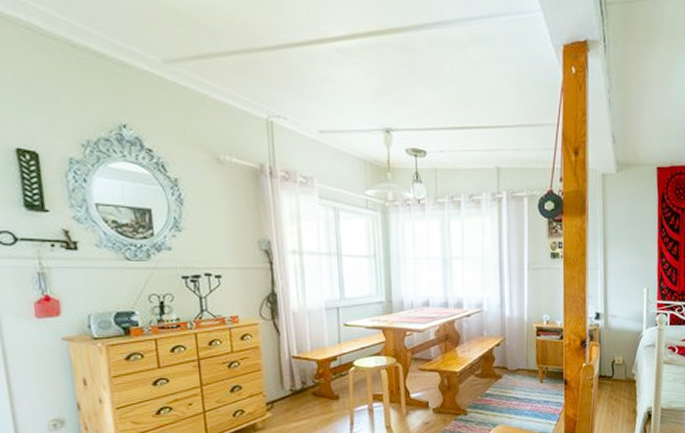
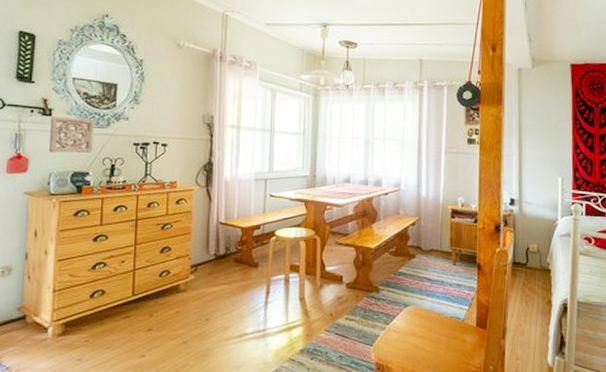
wall ornament: none [76,249,136,292] -> present [49,116,95,153]

